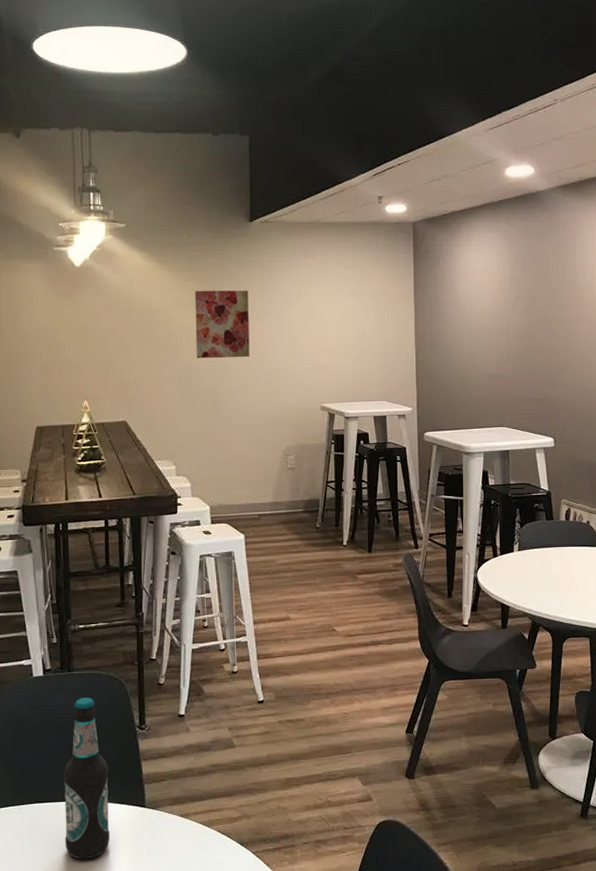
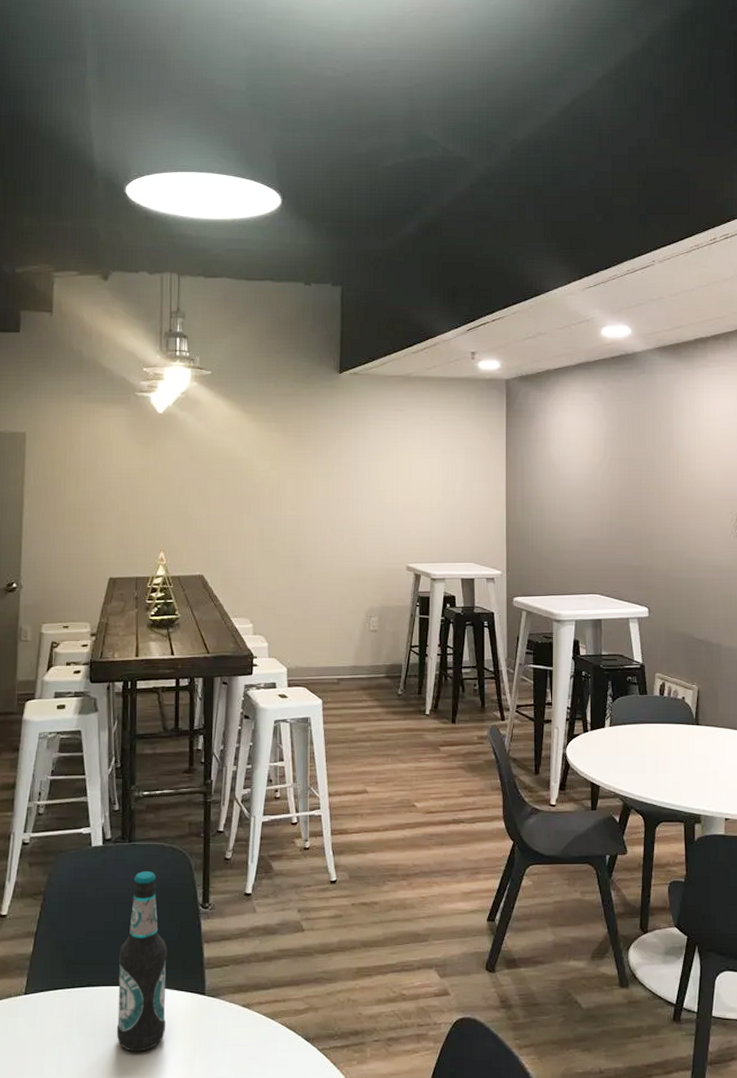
wall art: present [195,290,250,359] -> none [279,441,335,513]

